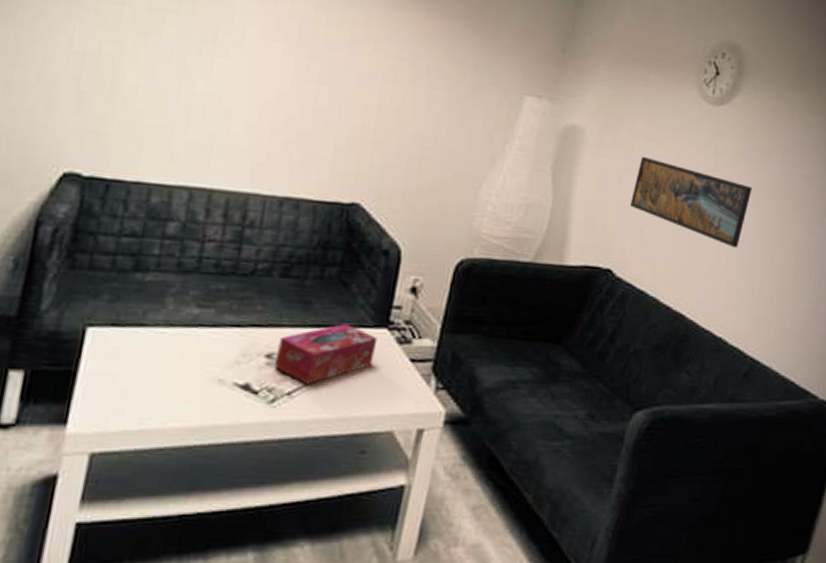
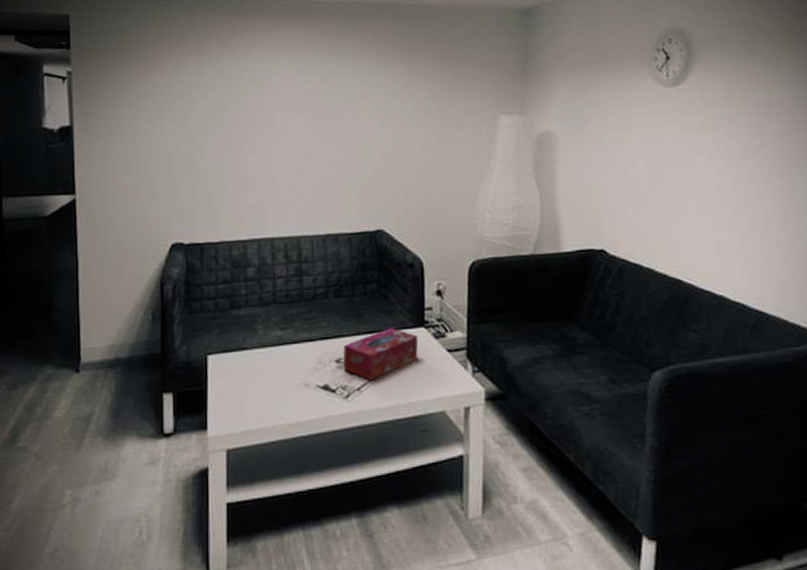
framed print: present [629,156,753,248] -> none [609,145,724,212]

